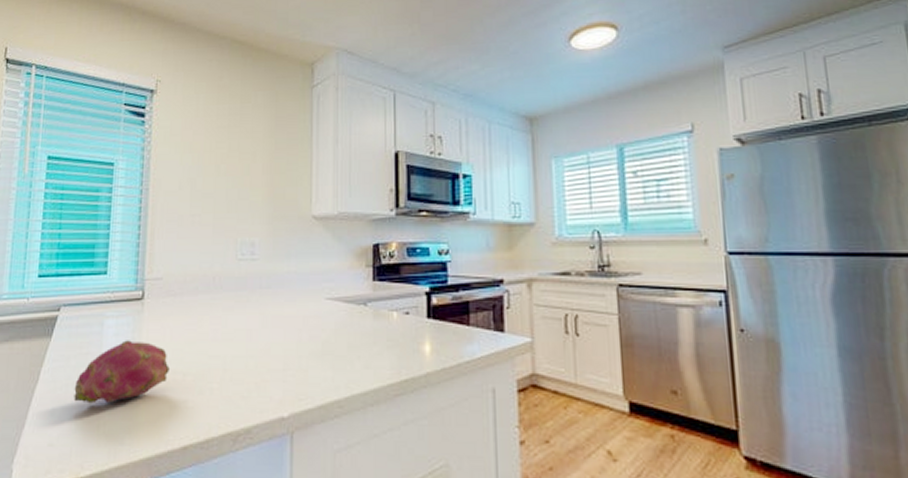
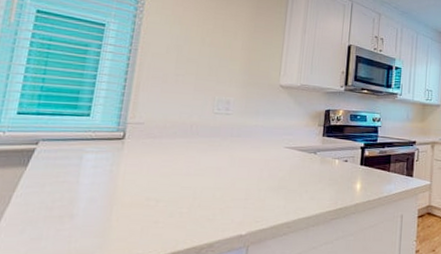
fruit: present [73,340,170,404] -> none [46,172,144,224]

